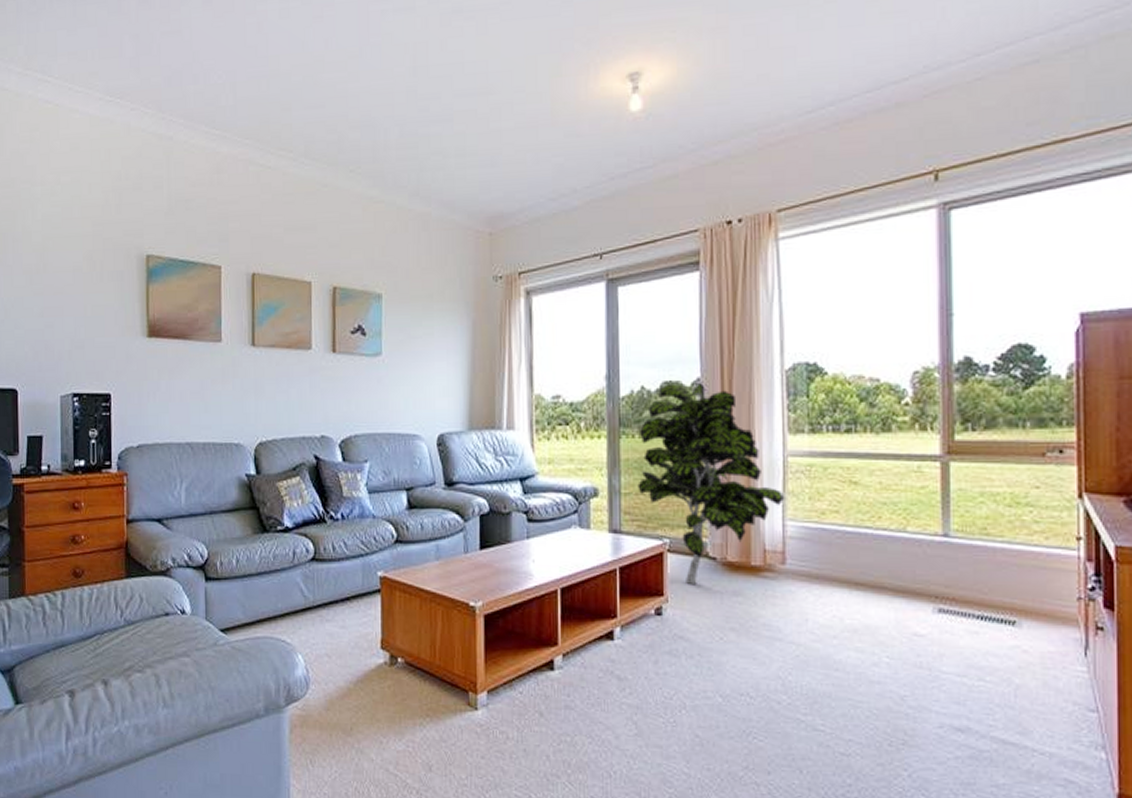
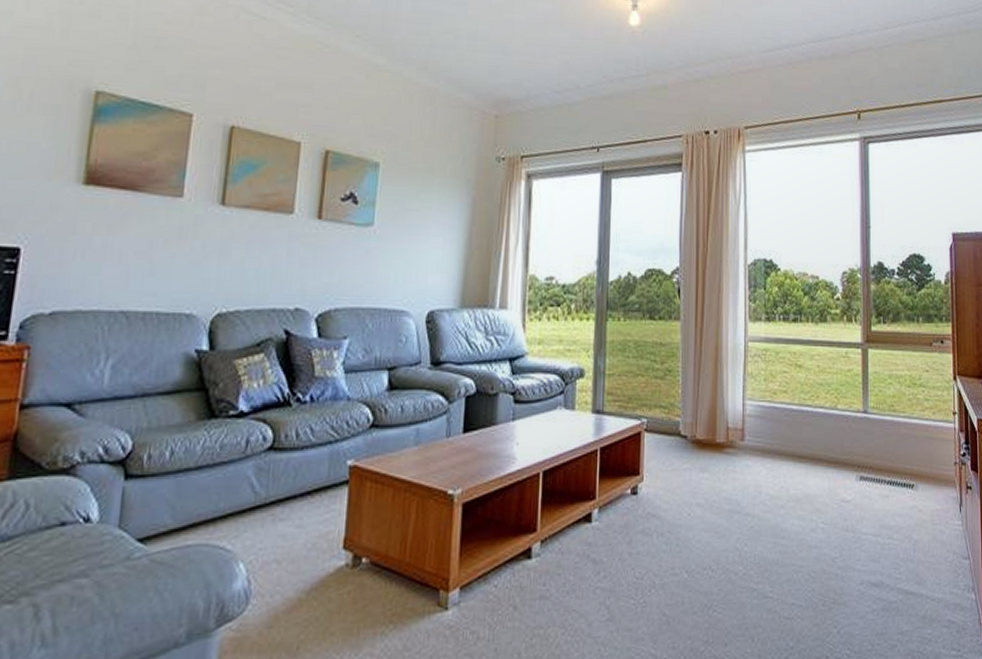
indoor plant: present [638,382,785,584] -> none [621,270,745,462]

